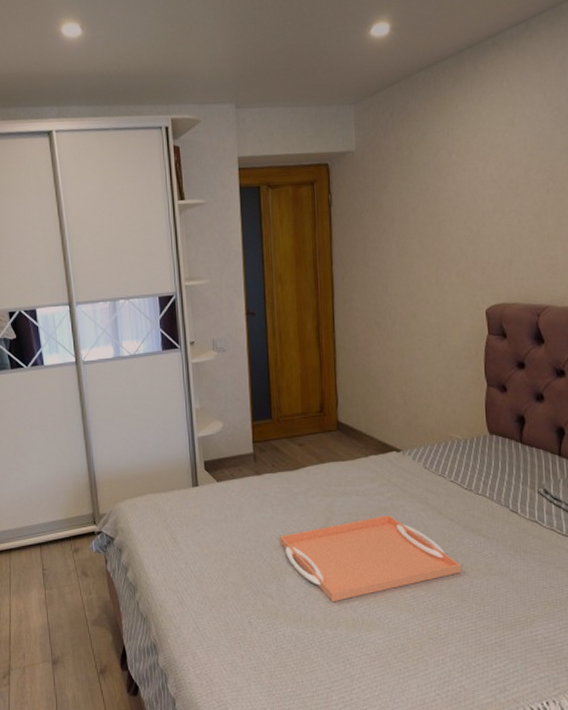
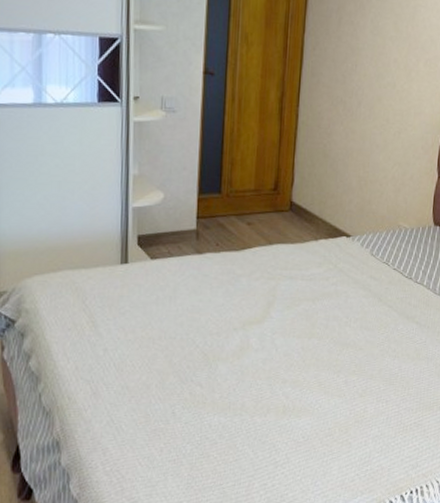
serving tray: present [279,514,462,602] -> none [215,300,394,389]

